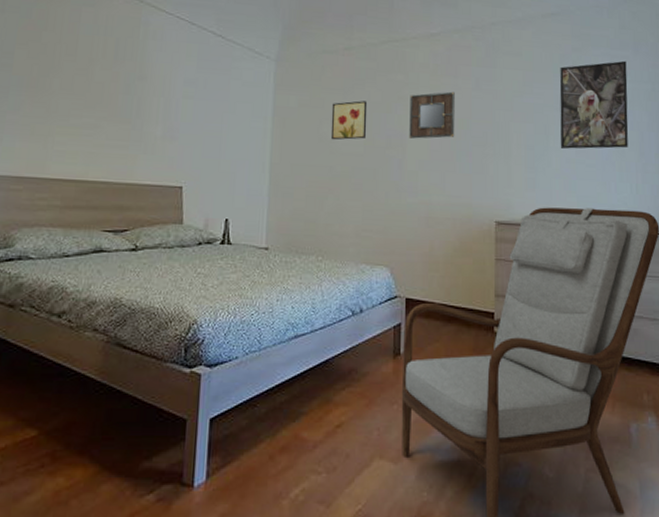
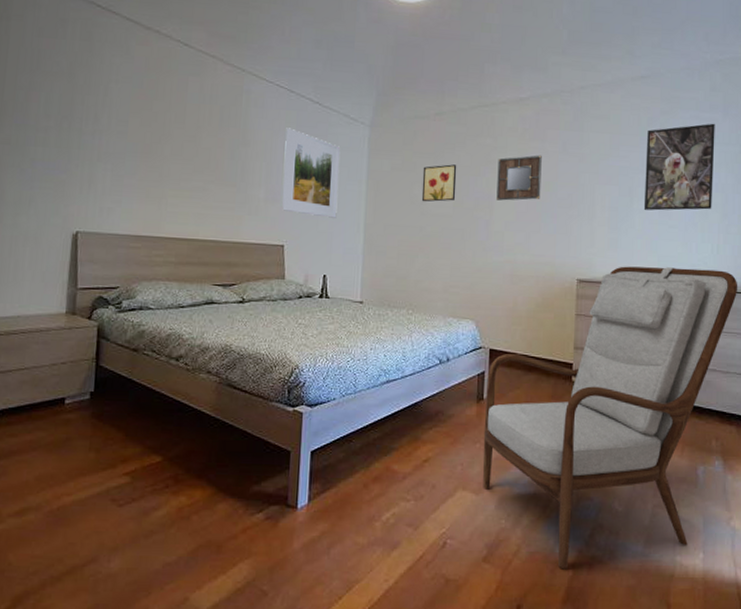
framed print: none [181,61,245,157] -> present [282,128,341,218]

